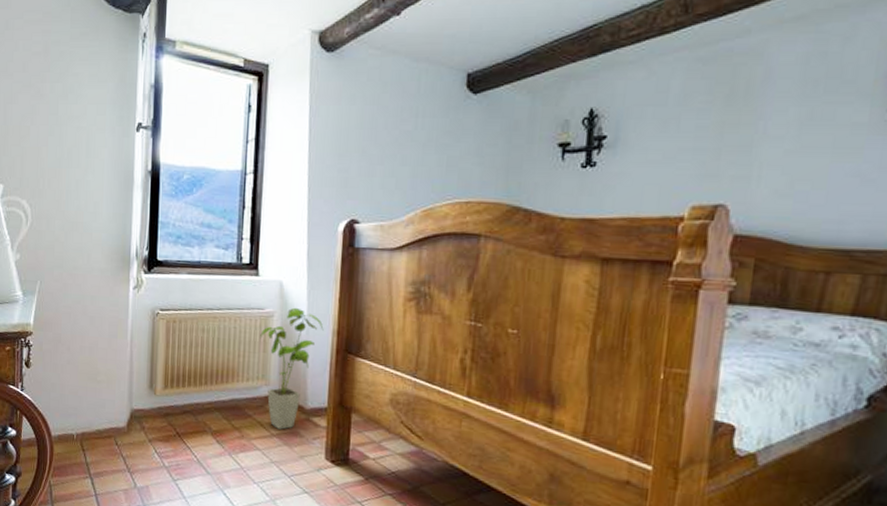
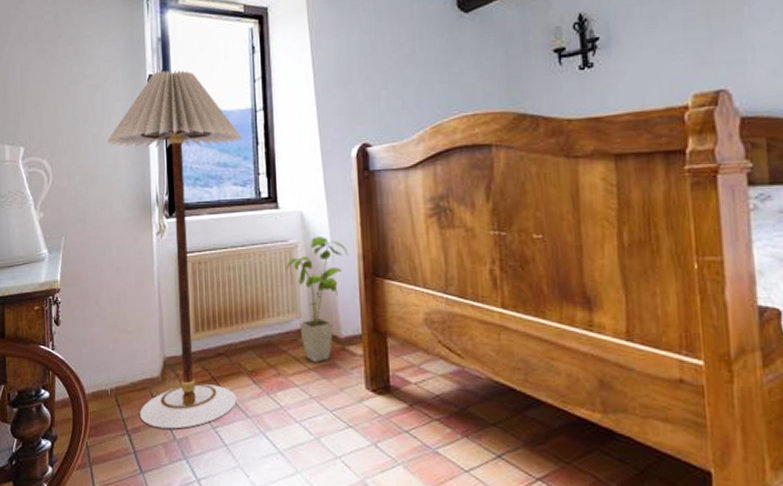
floor lamp: none [89,120,229,478] -> present [106,69,242,429]

